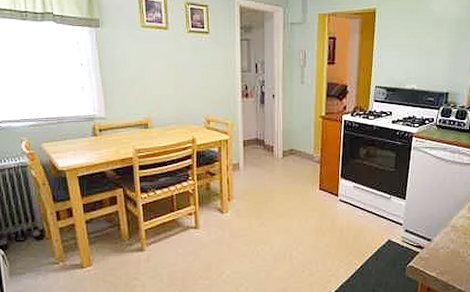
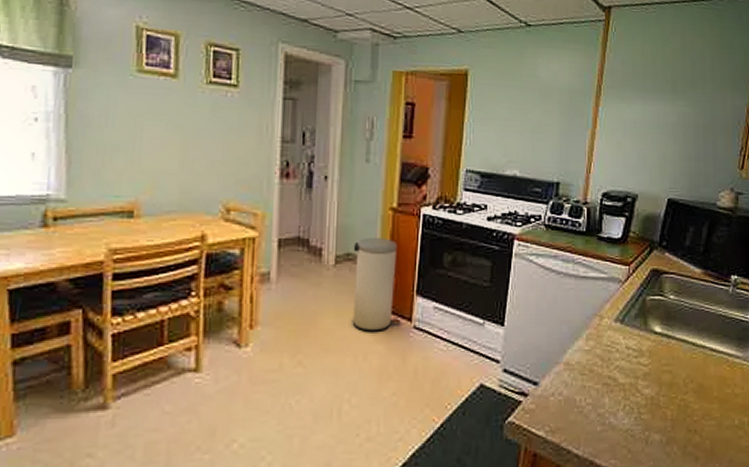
pedal bin: none [295,138,331,204] -> present [352,238,401,333]

